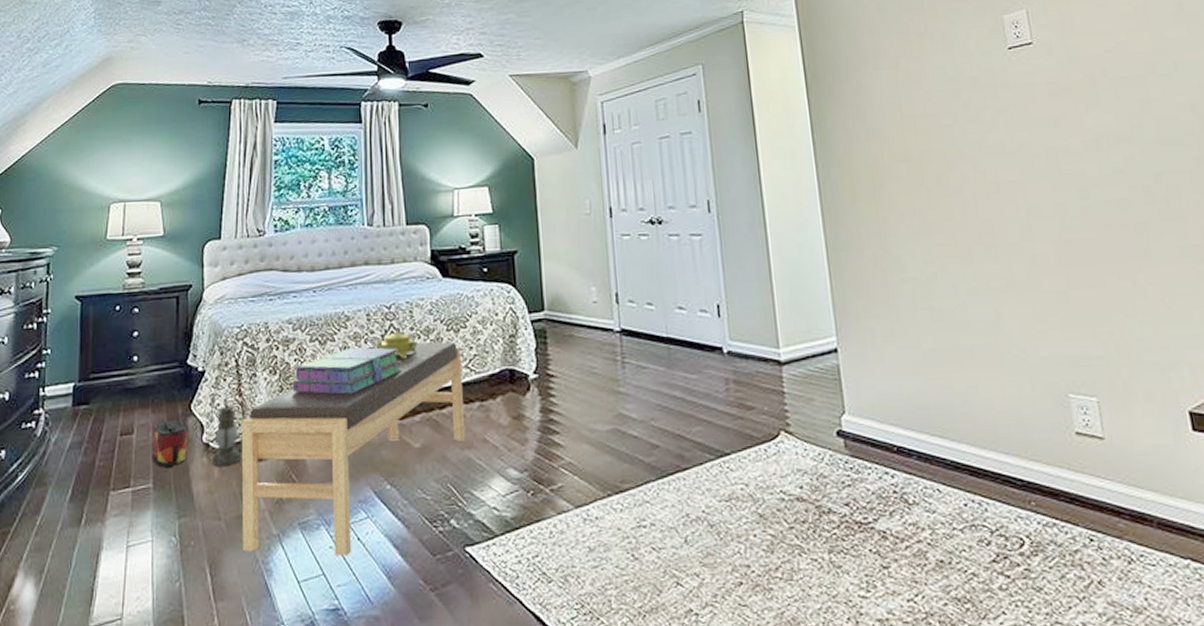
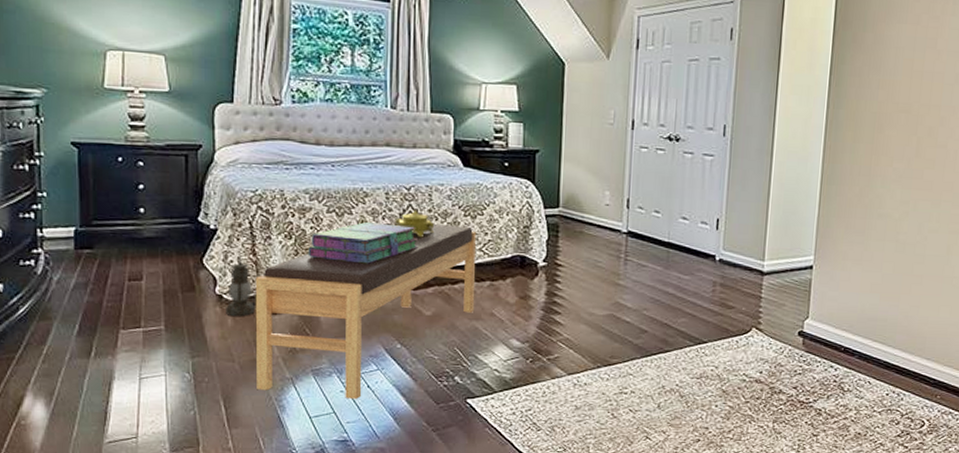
bag: present [152,420,187,468] -> none [162,271,200,314]

